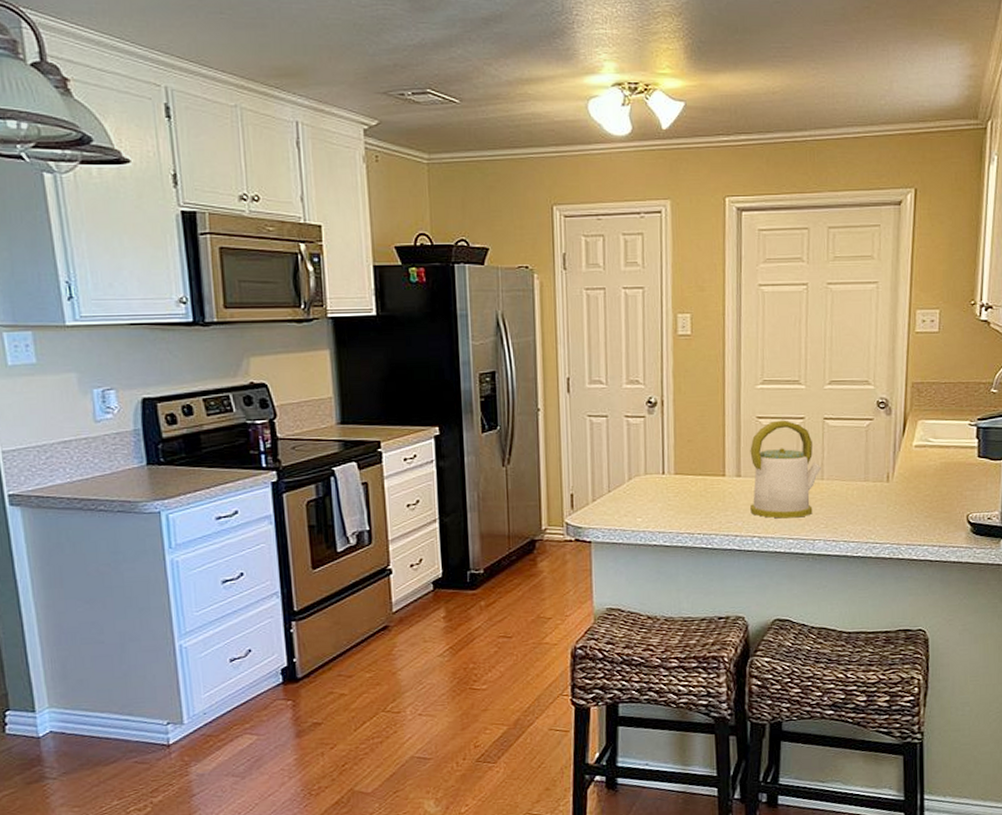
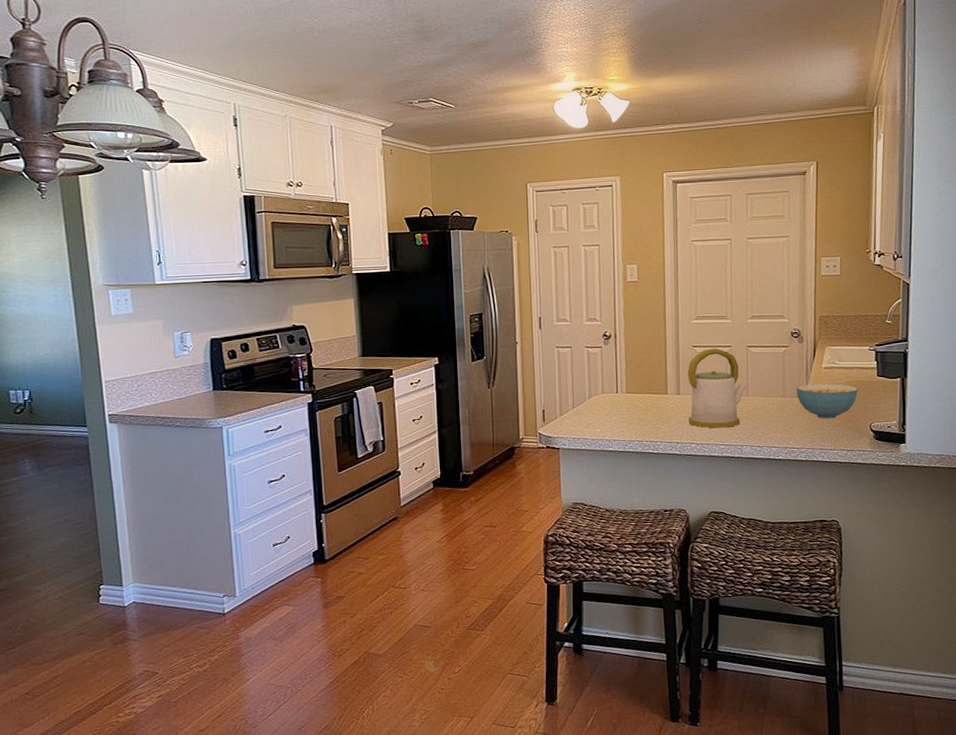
cereal bowl: none [881,465,955,508] -> present [796,383,858,419]

